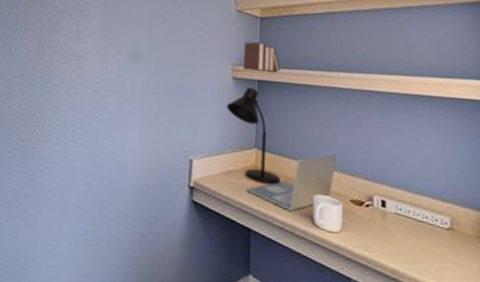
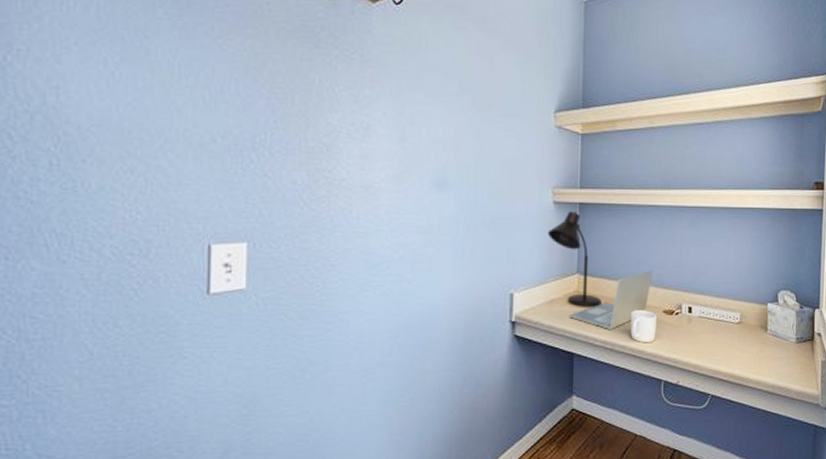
books: present [243,41,280,73] -> none [564,161,602,194]

